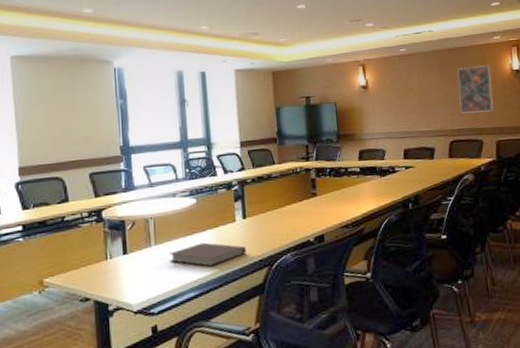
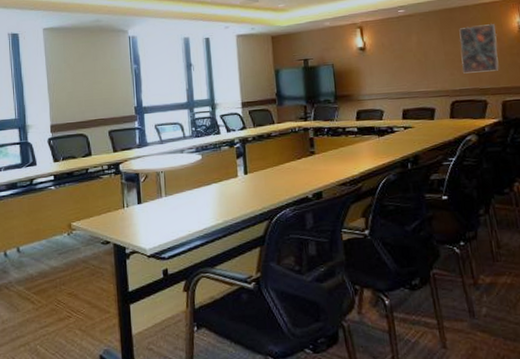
notebook: present [168,242,246,267] -> none [177,195,248,218]

